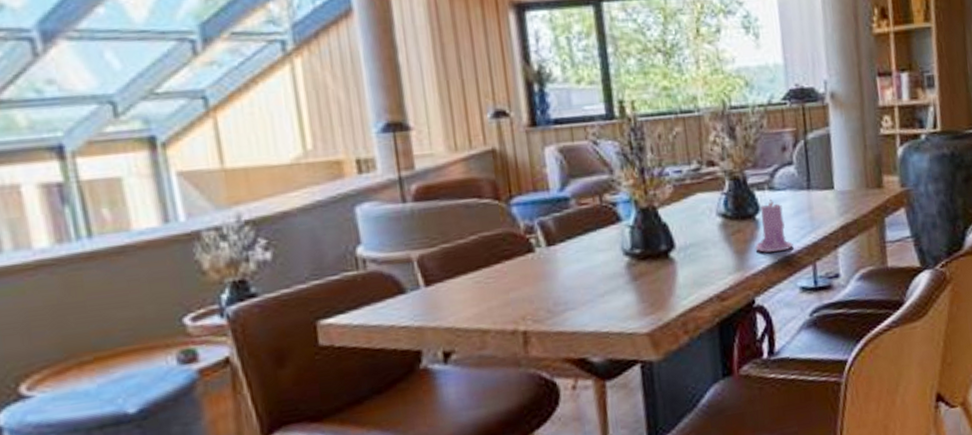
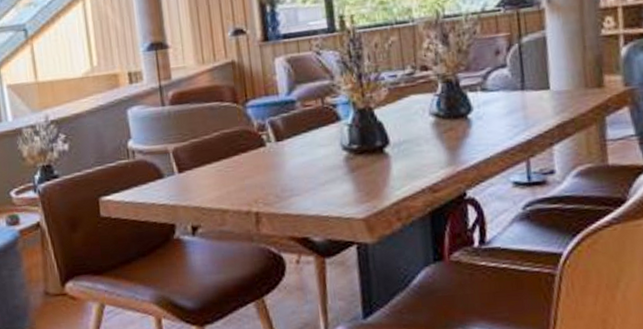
candle: present [755,197,793,253] -> none [467,98,506,149]

